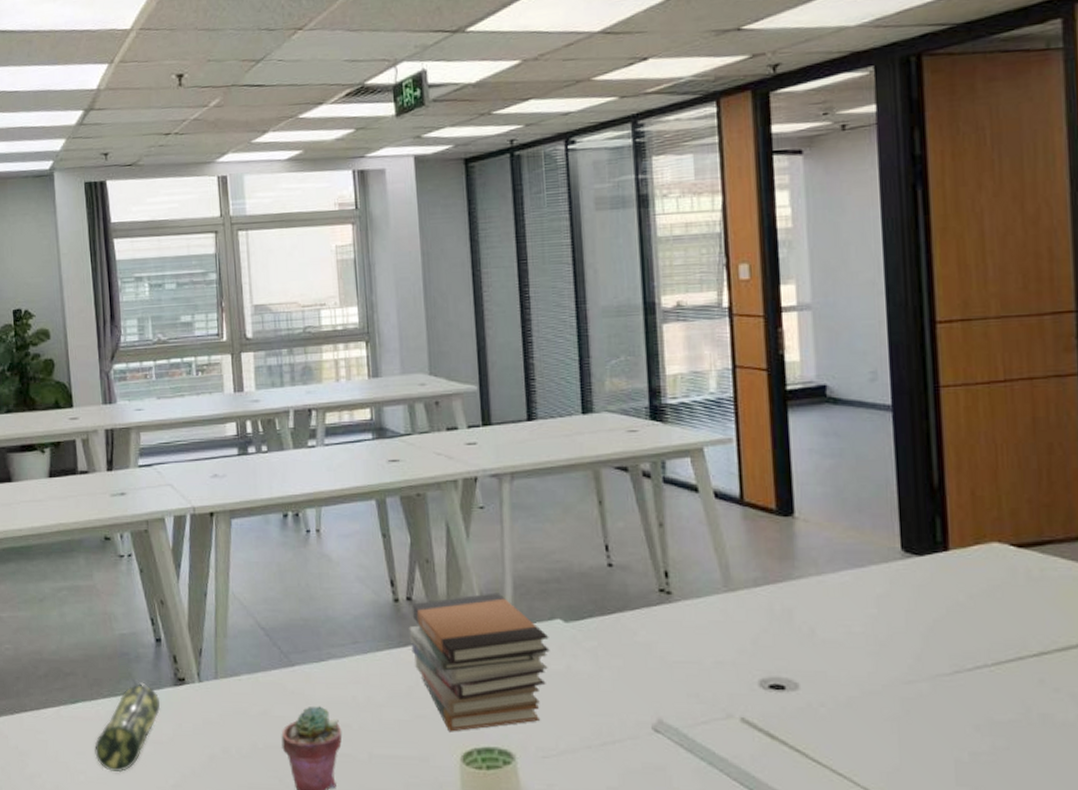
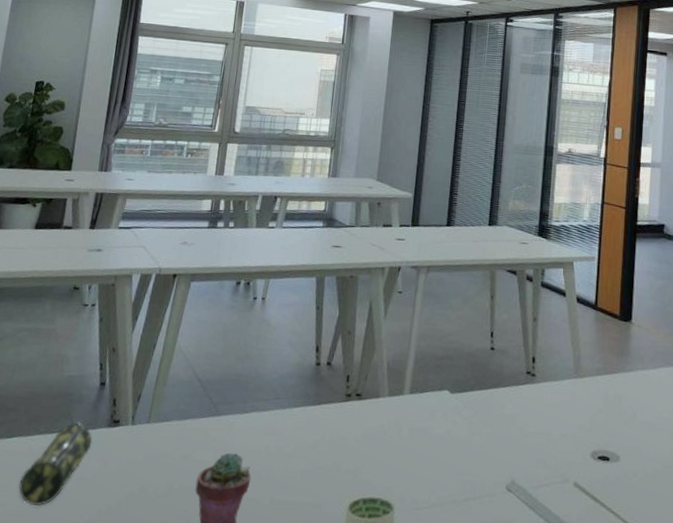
book stack: present [409,592,550,732] -> none [323,364,437,483]

